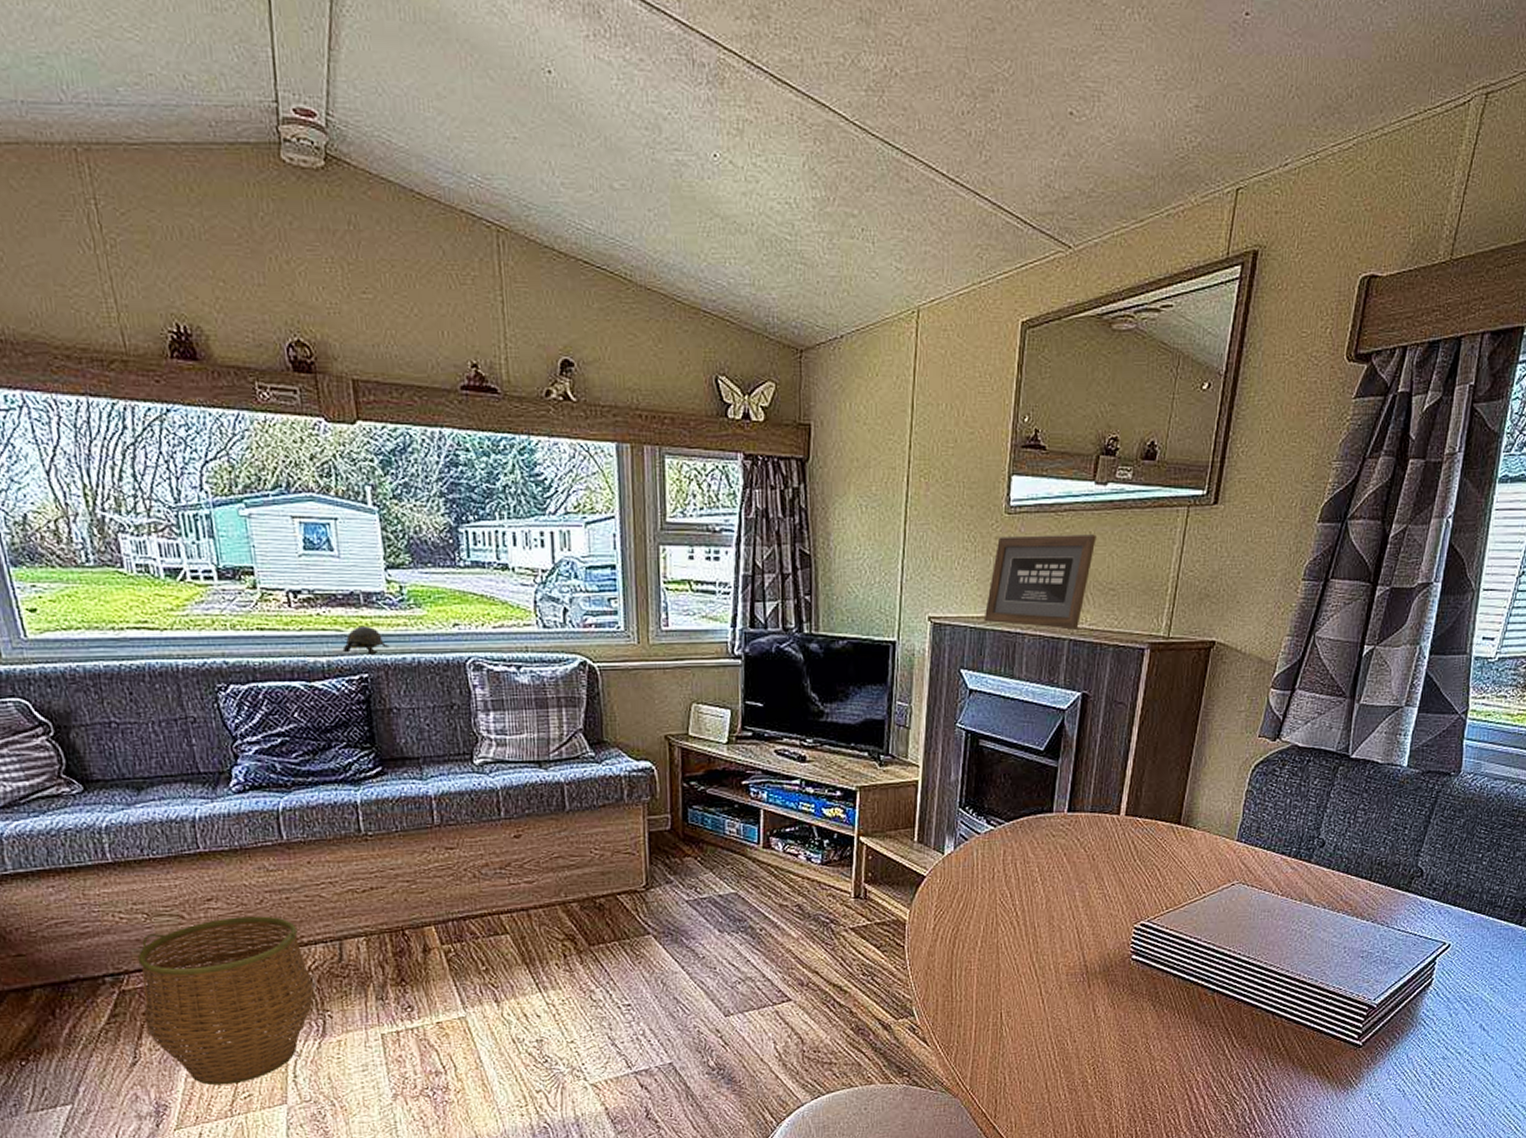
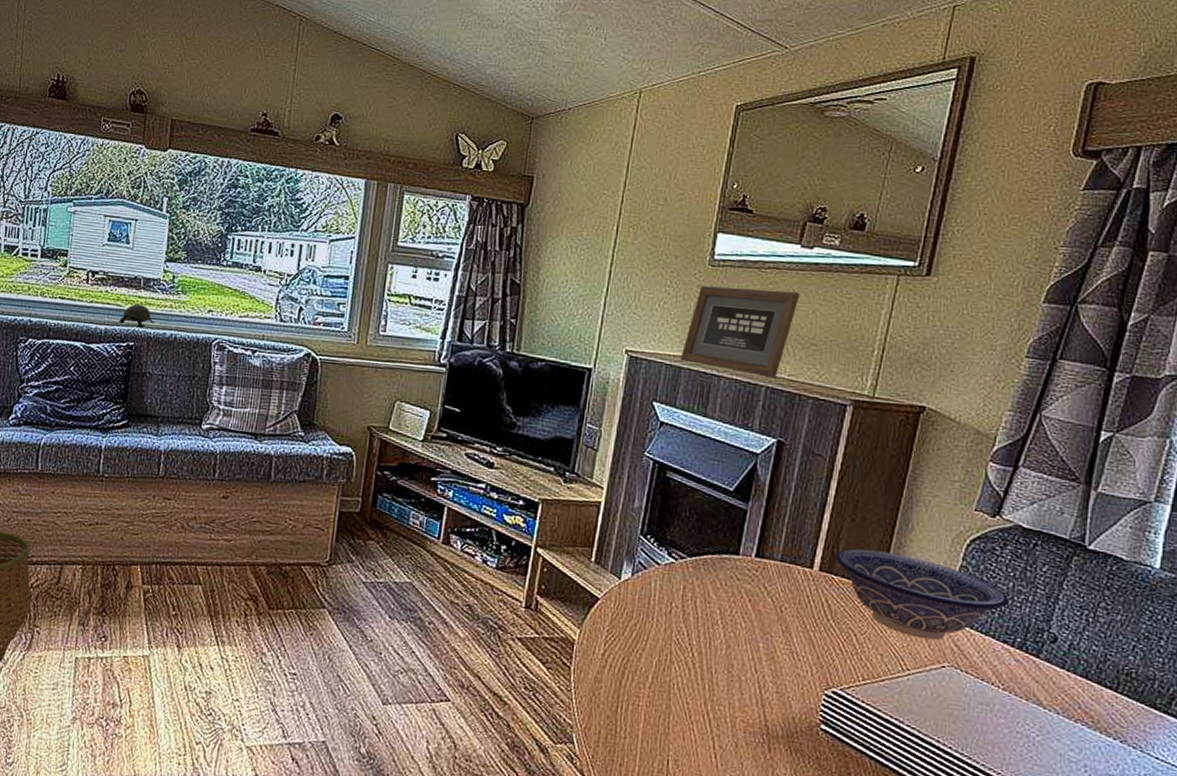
decorative bowl: none [1140,788,1287,863] -> present [836,548,1009,641]

